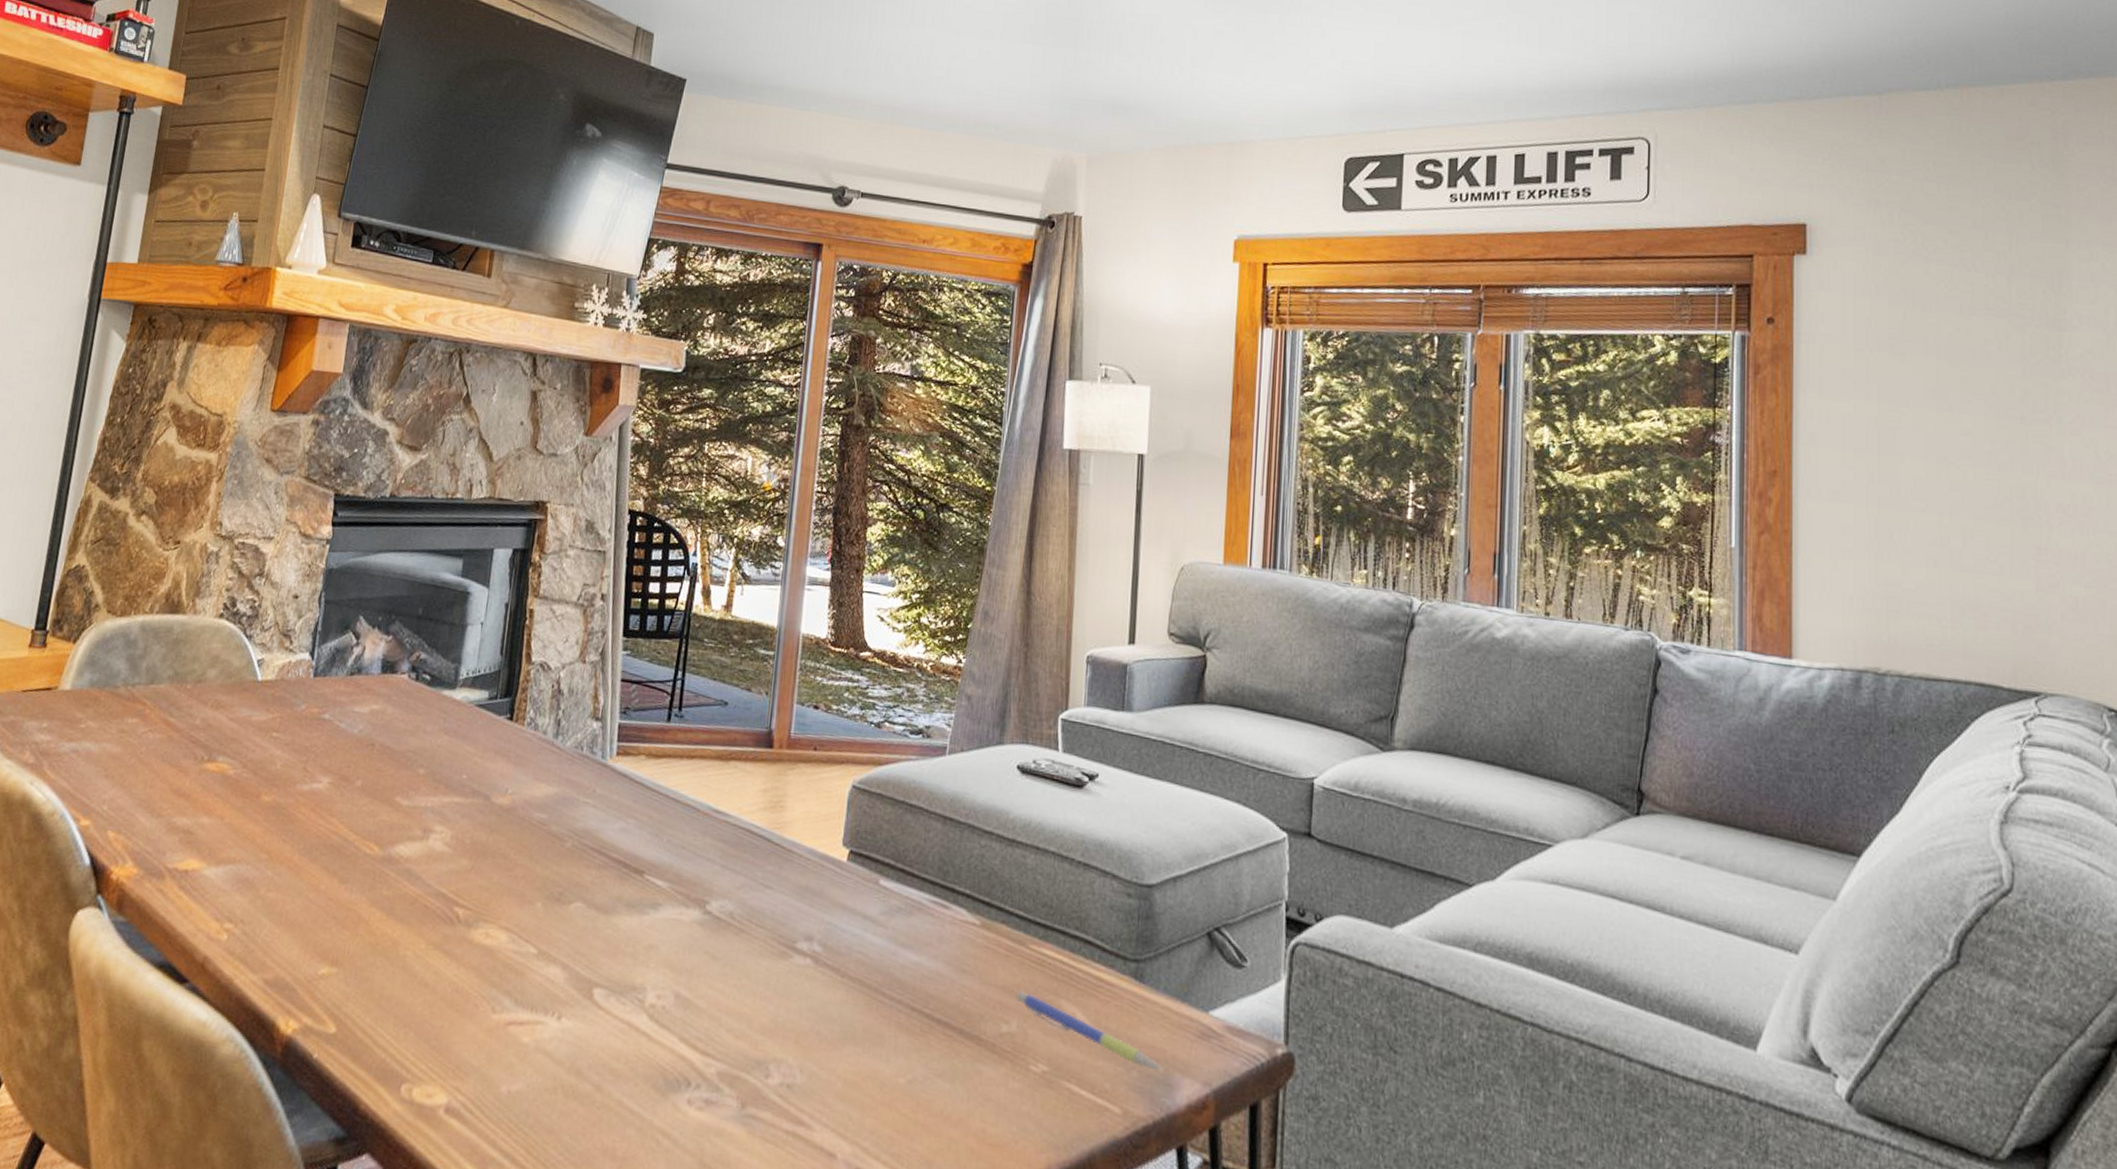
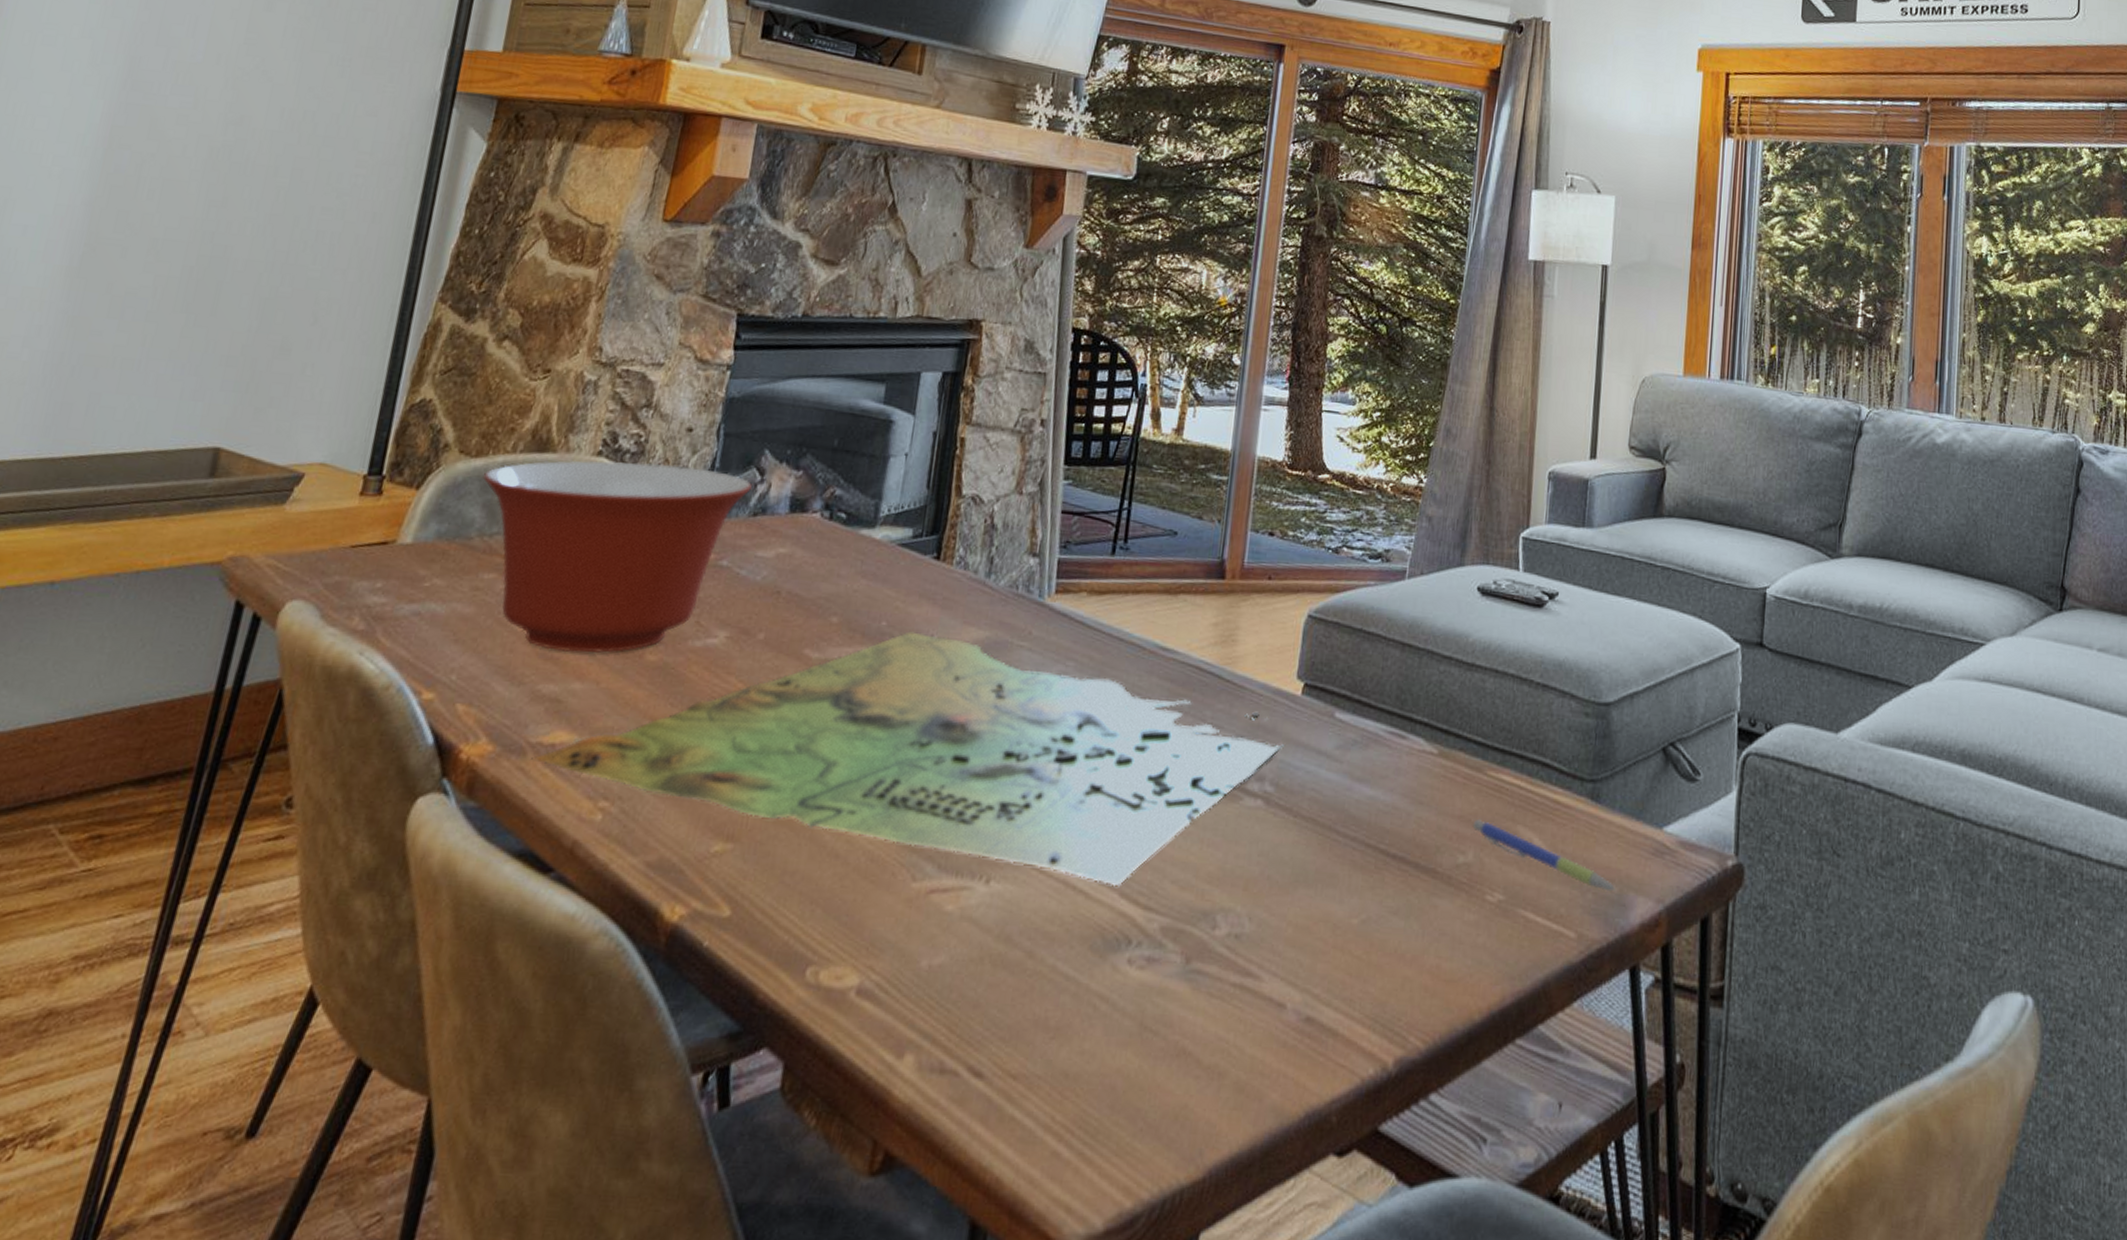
mixing bowl: none [126,621,349,792] -> present [482,460,752,653]
board game: none [168,785,831,1030] -> present [531,631,1284,885]

